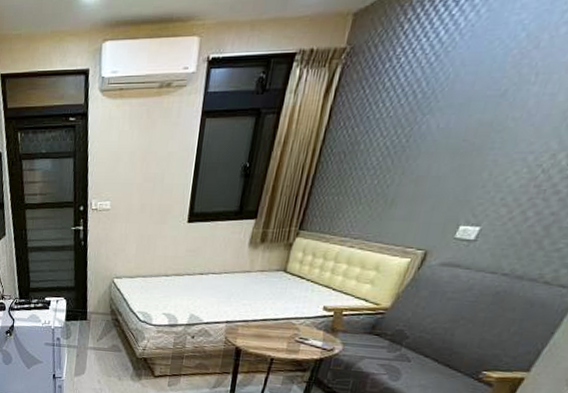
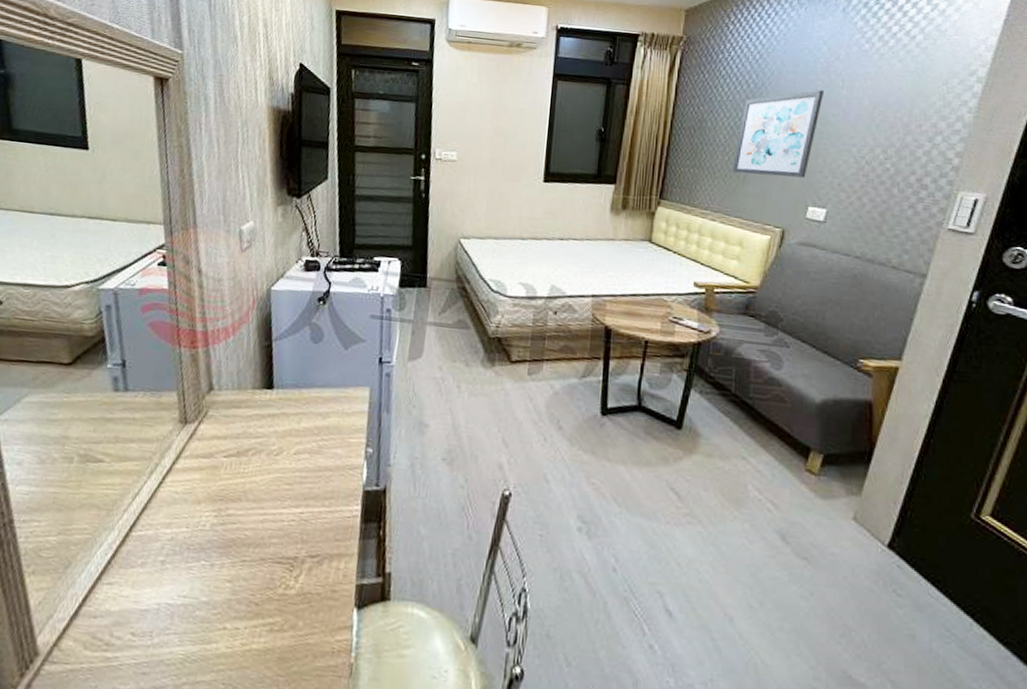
wall art: none [380,90,508,197] -> present [733,90,823,178]

